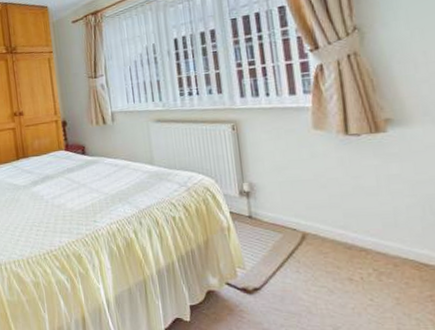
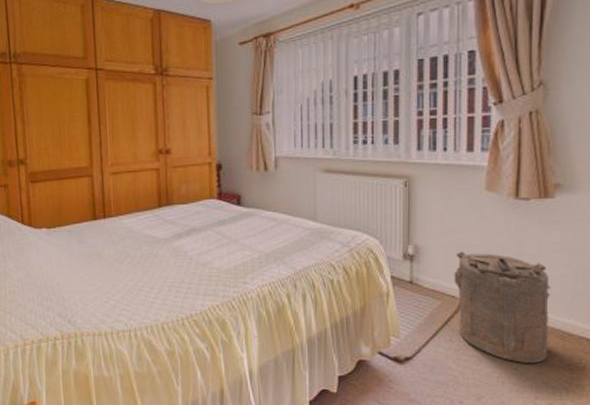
laundry hamper: none [291,186,404,294] -> present [454,251,551,363]

